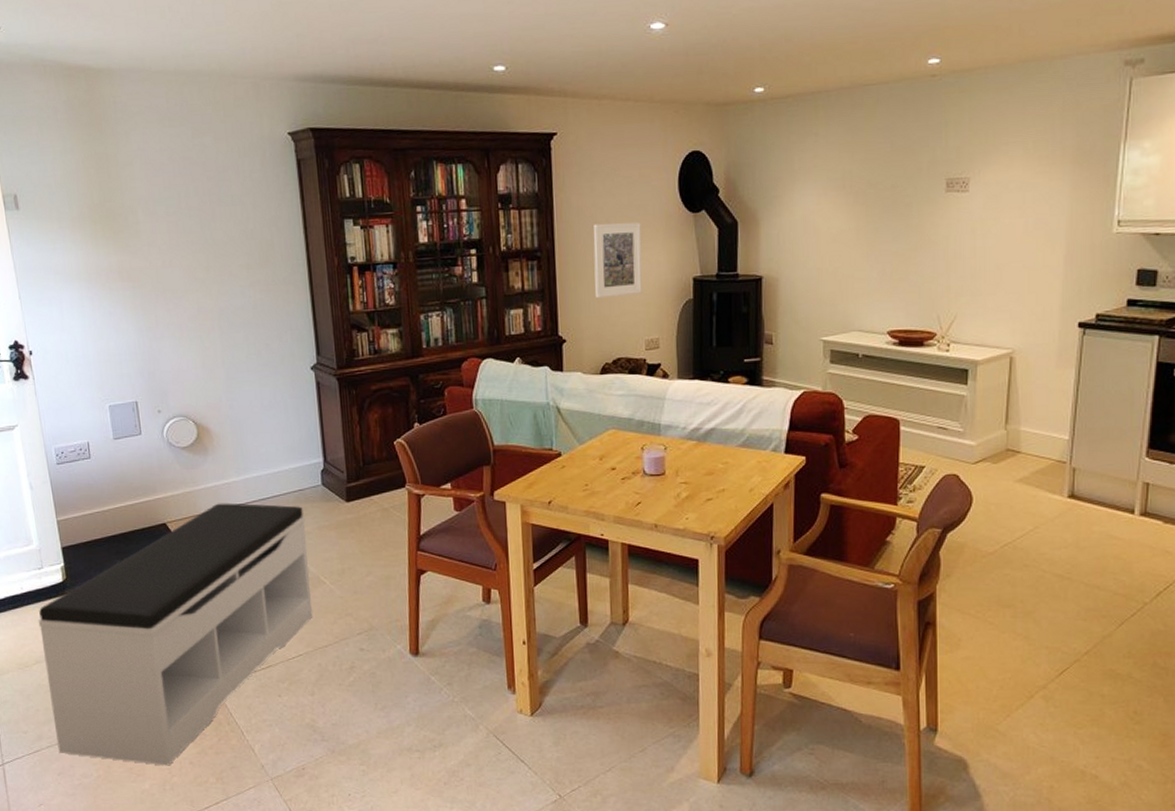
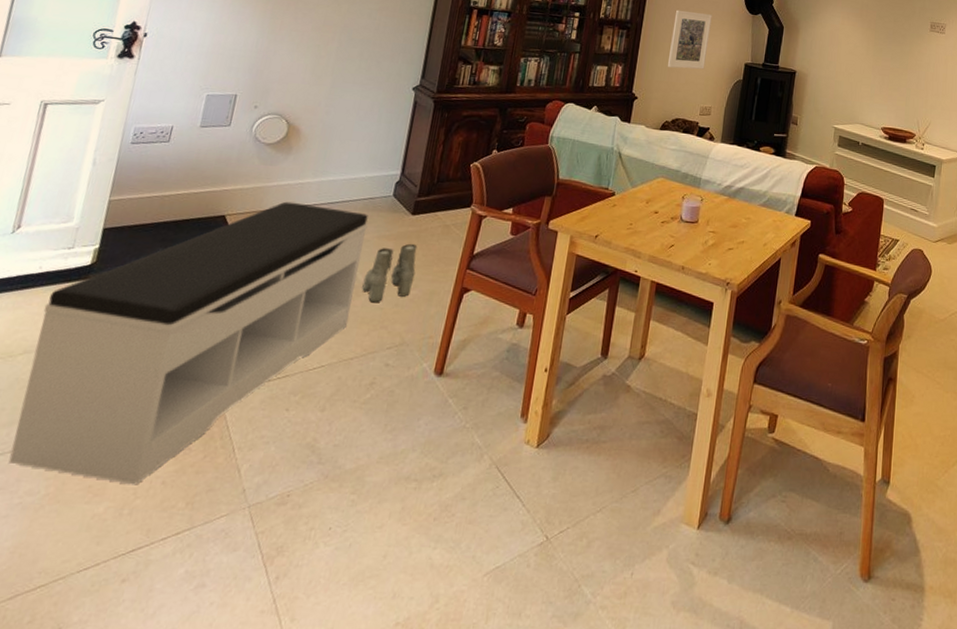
boots: none [316,531,366,593] -> present [362,243,418,303]

